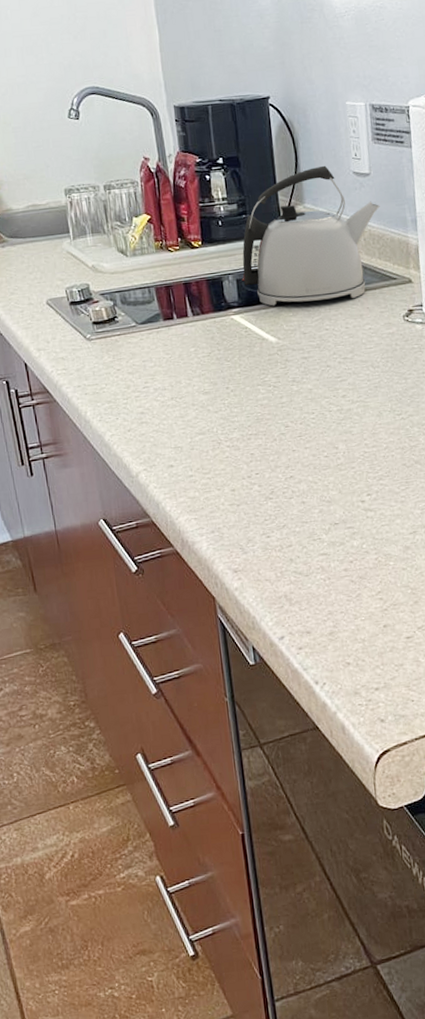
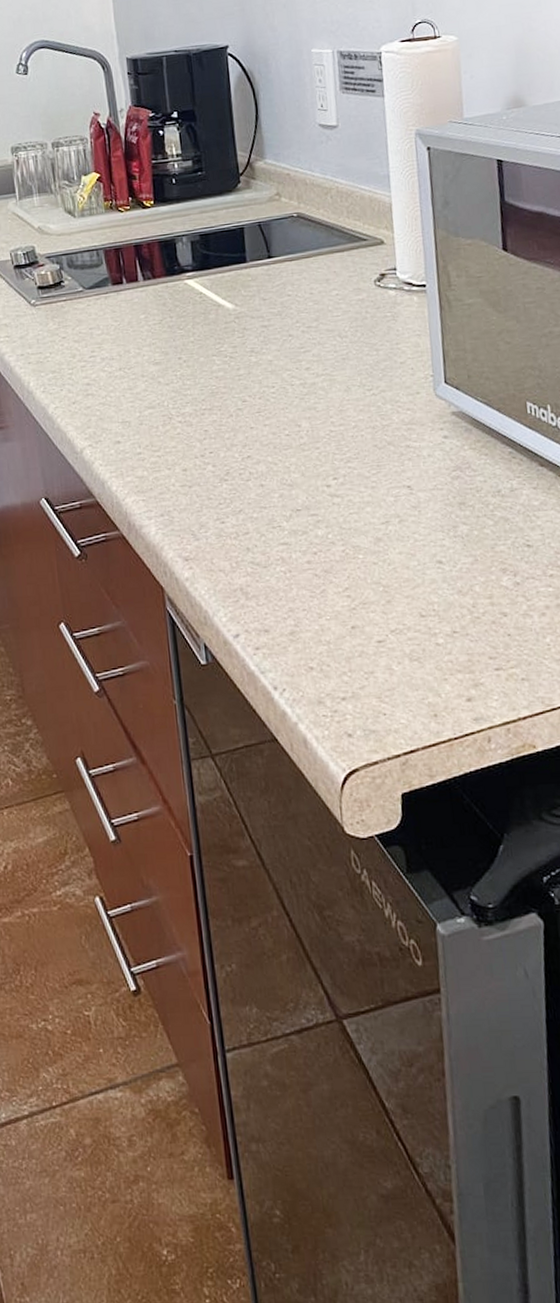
kettle: present [241,165,380,306] -> none [196,117,349,270]

